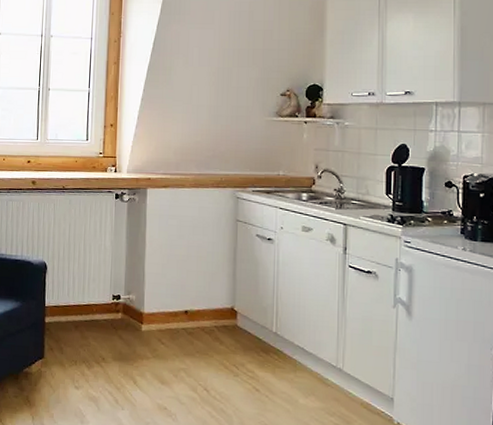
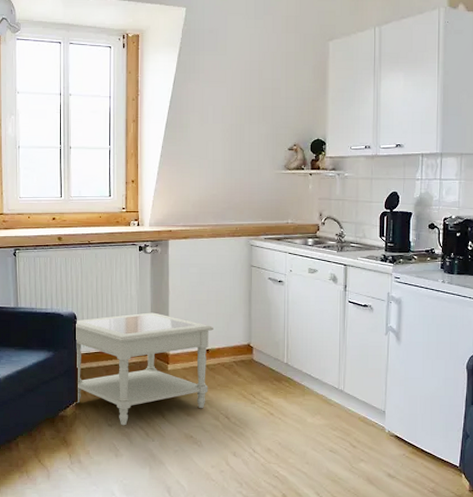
side table: none [40,265,193,390] -> present [74,312,213,426]

